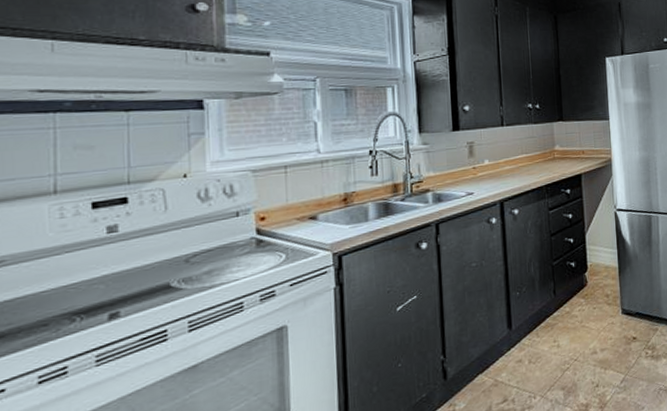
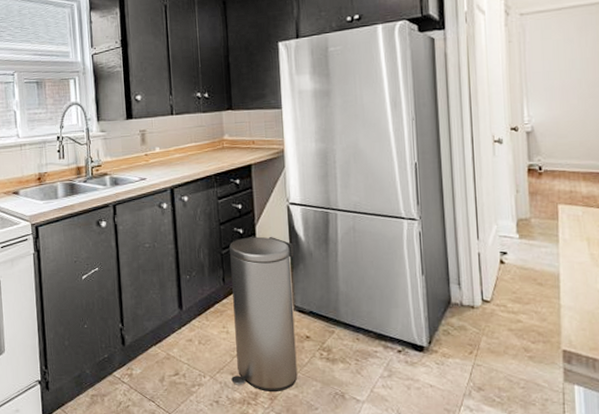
pedal bin: none [560,243,626,401] -> present [229,236,298,392]

